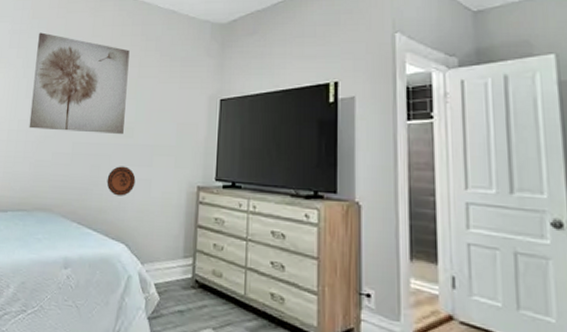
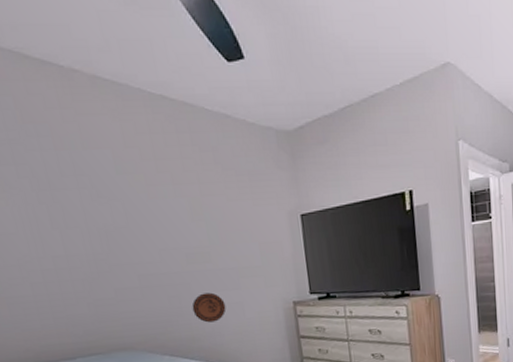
wall art: present [29,32,130,134] -> none [41,143,199,265]

